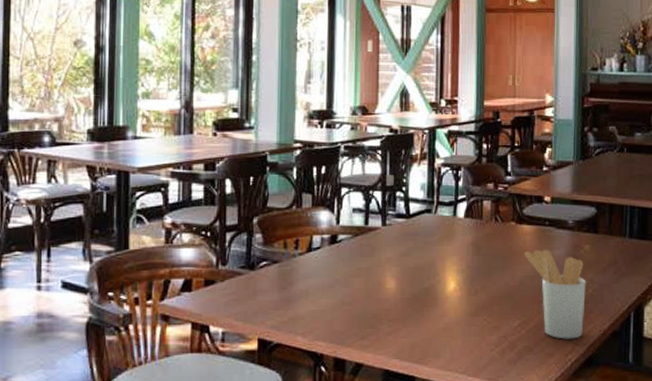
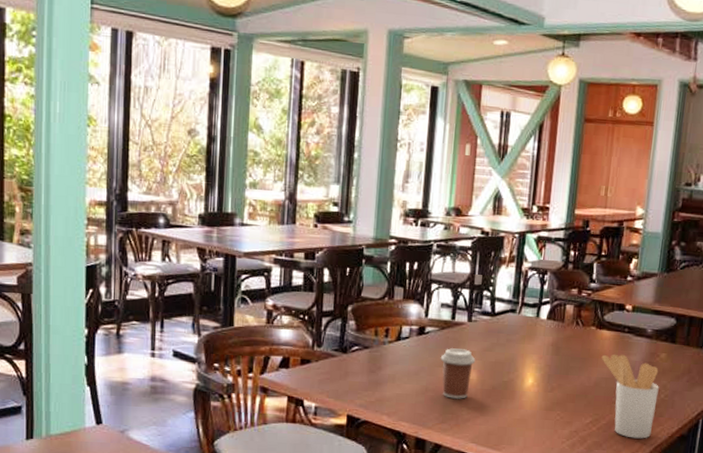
coffee cup: none [355,256,393,311] -> present [440,348,476,399]

